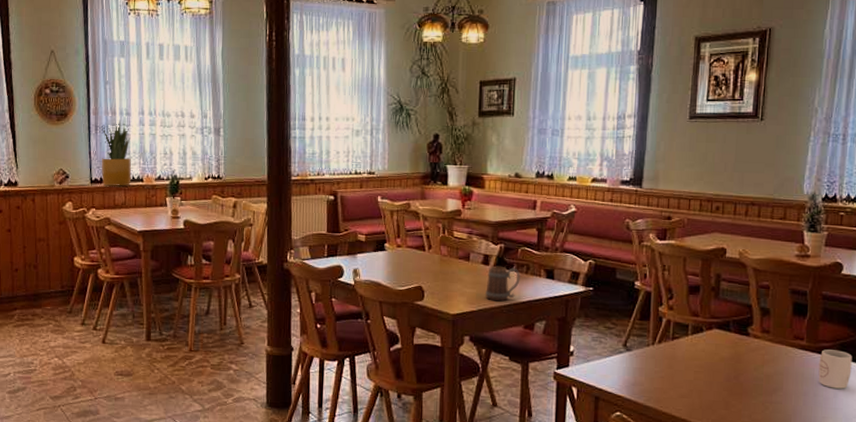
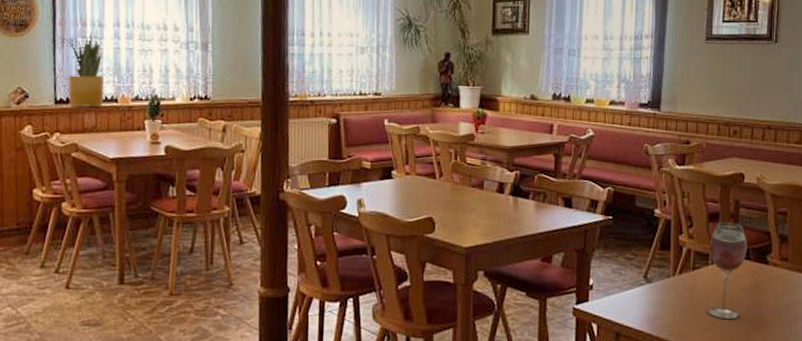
beer mug: present [485,265,521,302] -> none [500,194,537,233]
wineglass: none [686,294,728,387] -> present [707,221,747,319]

